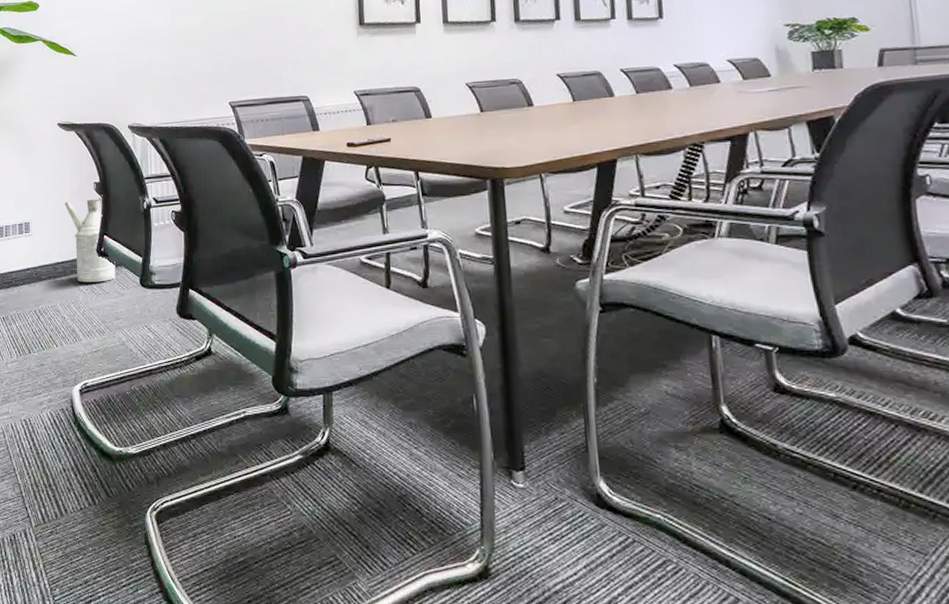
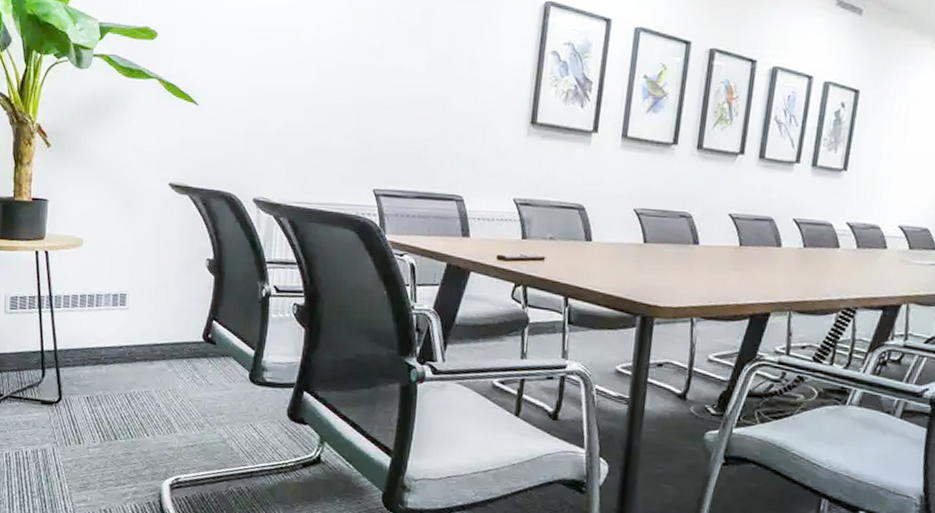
watering can: present [64,195,116,283] -> none [169,274,224,372]

